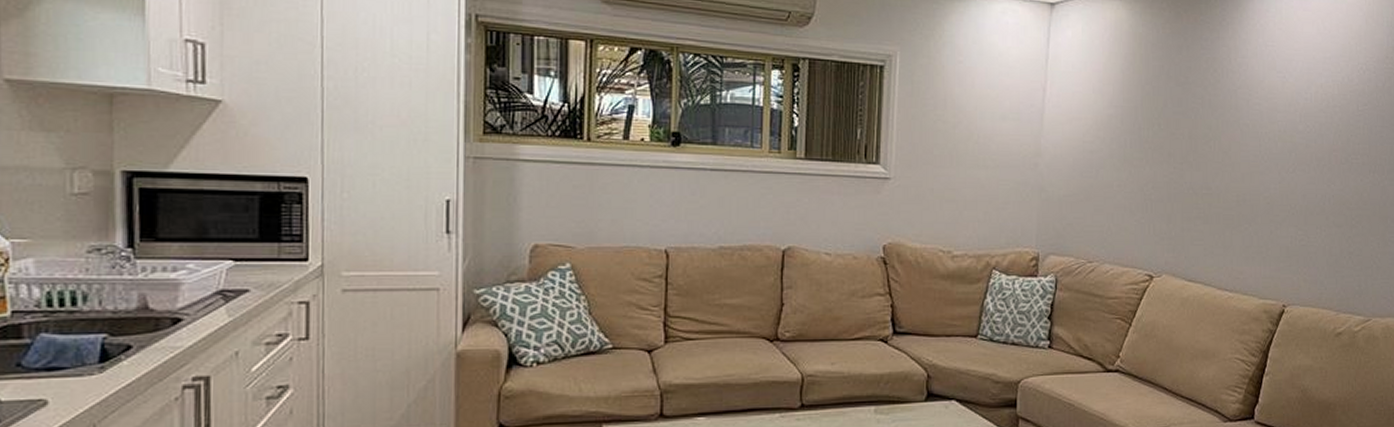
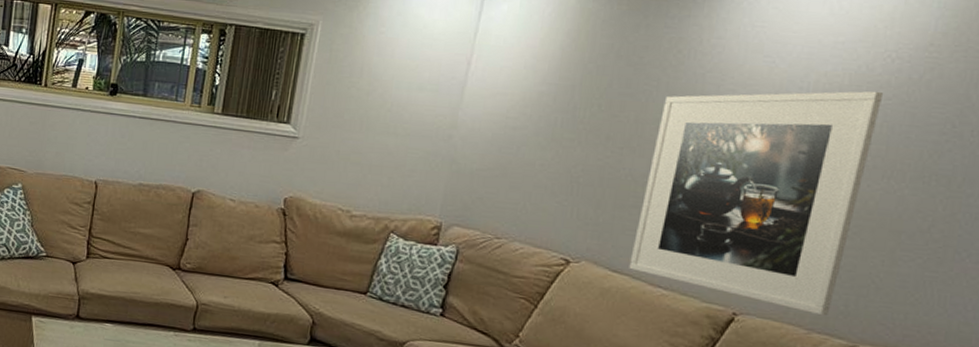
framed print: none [1200,98,1362,297] -> present [629,91,884,316]

